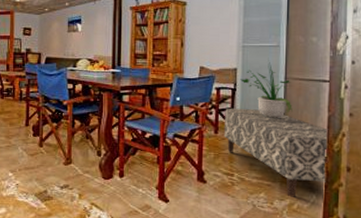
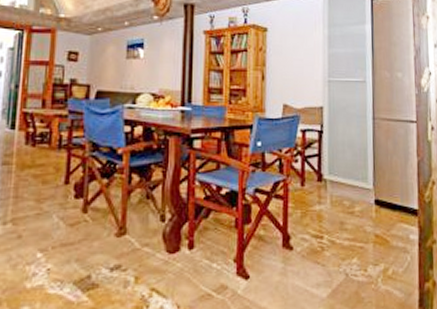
bench: present [224,108,329,197] -> none [311,154,420,261]
potted plant: present [240,60,292,118] -> none [327,97,382,165]

